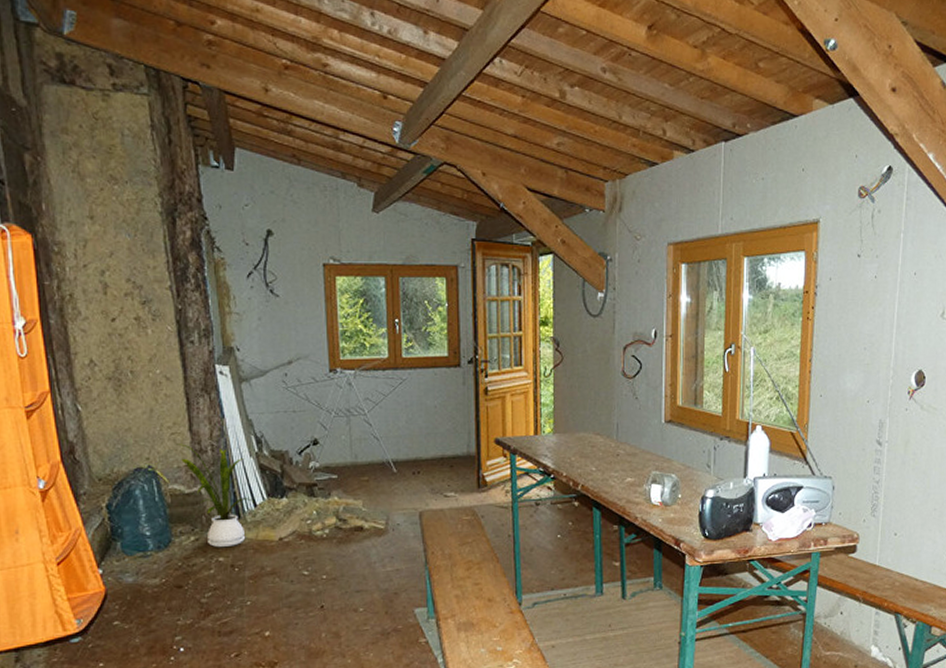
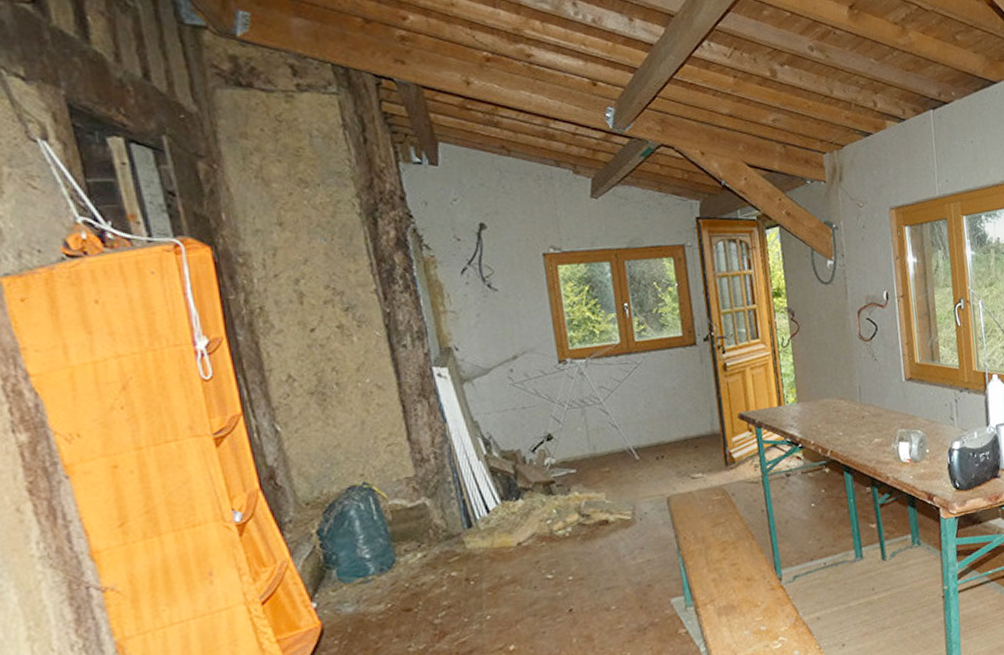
house plant: present [176,444,254,547] -> none [394,454,486,562]

